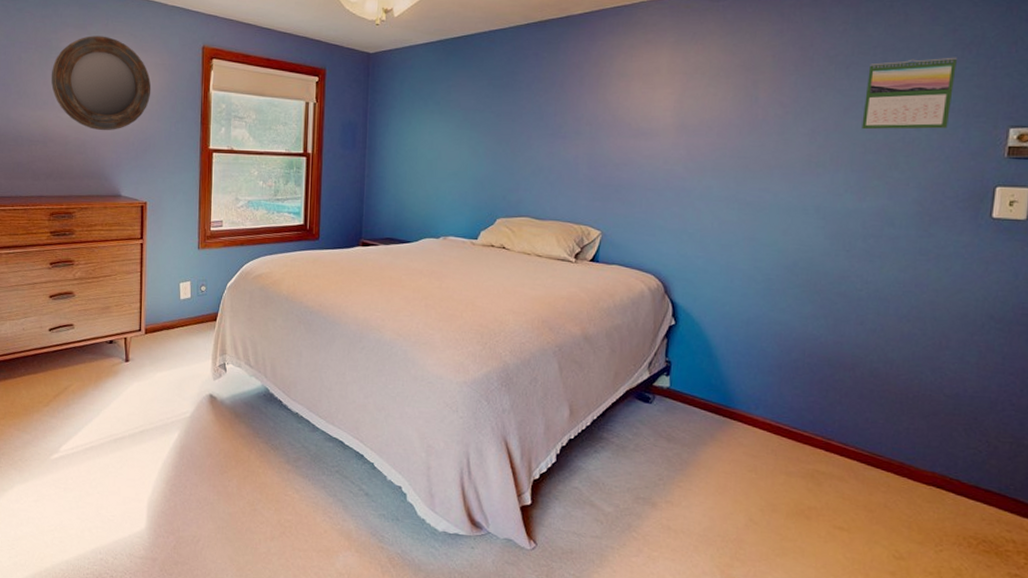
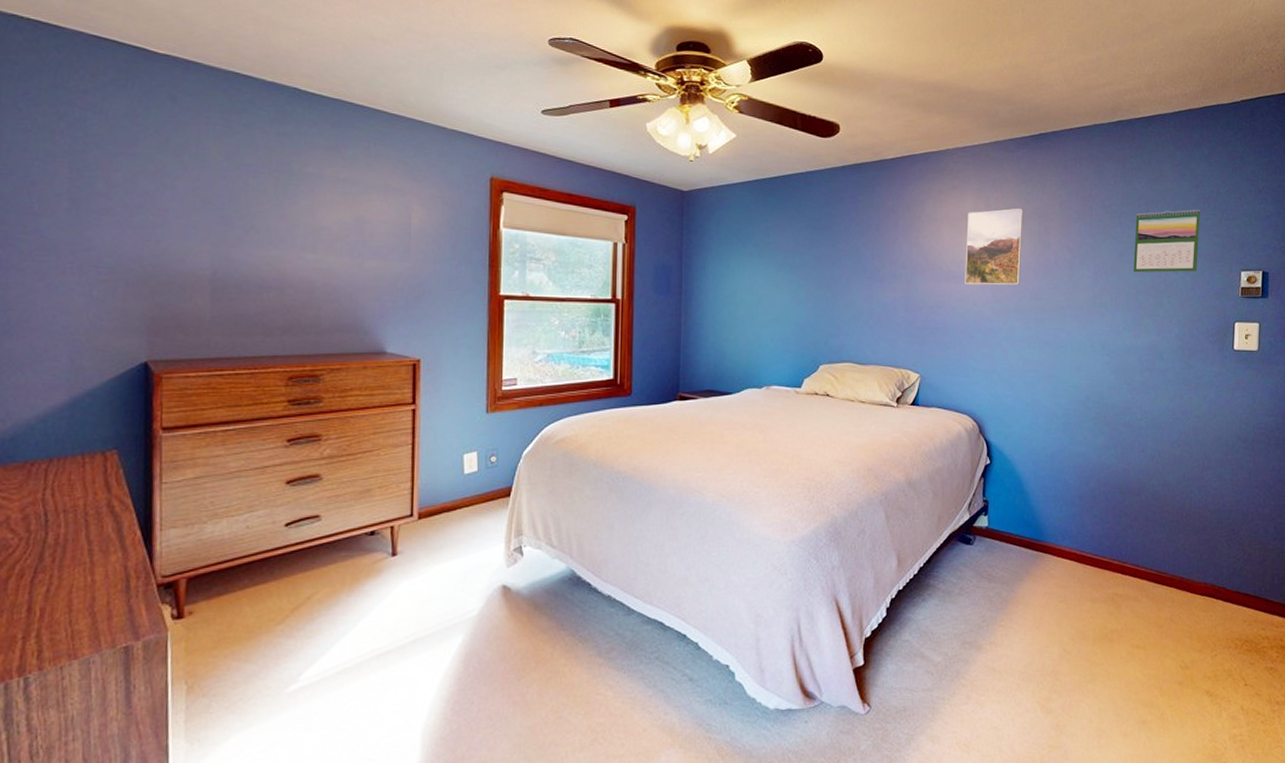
home mirror: present [51,36,151,131] -> none [290,160,426,275]
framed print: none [655,61,728,143] -> present [965,208,1023,285]

